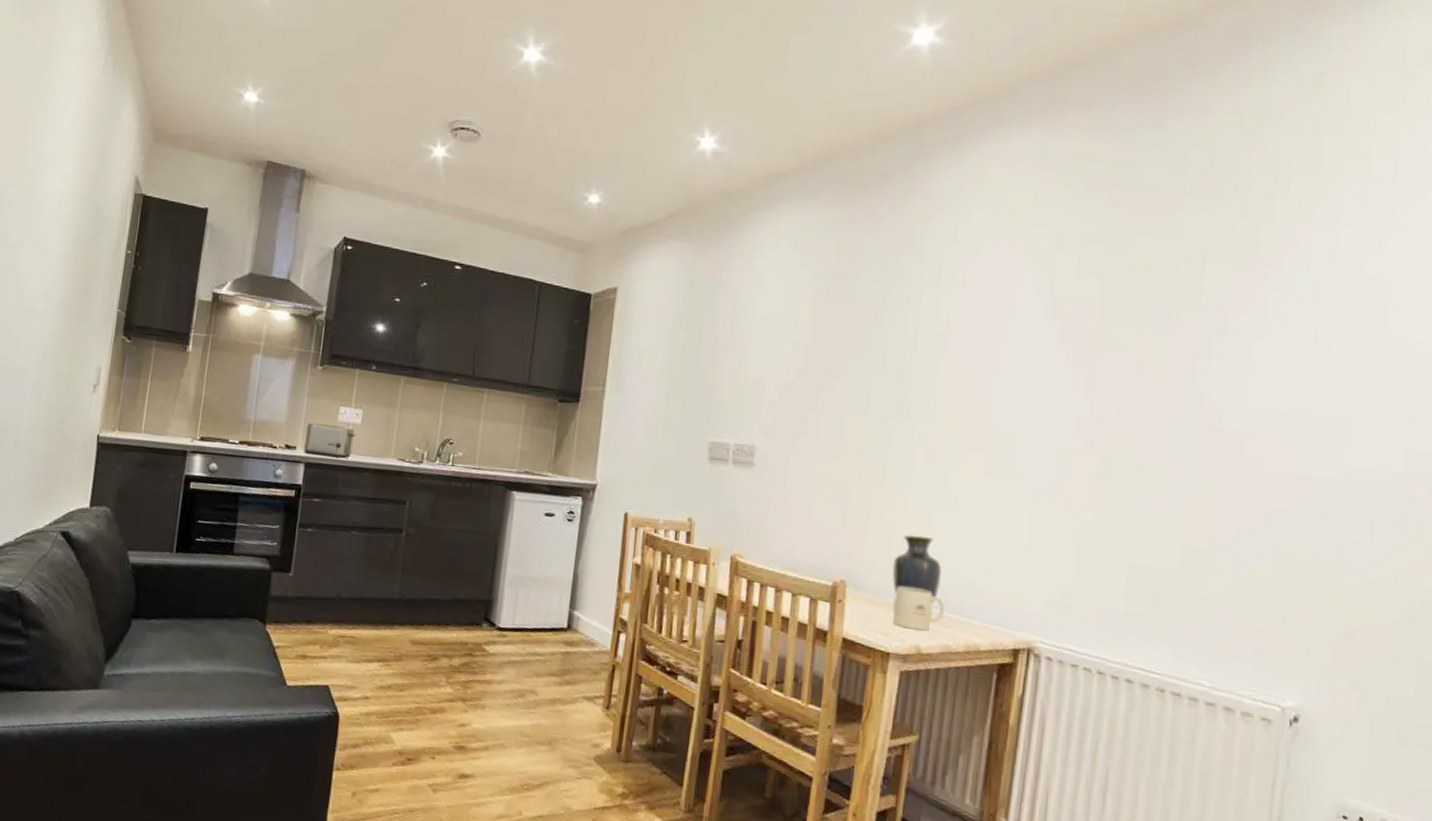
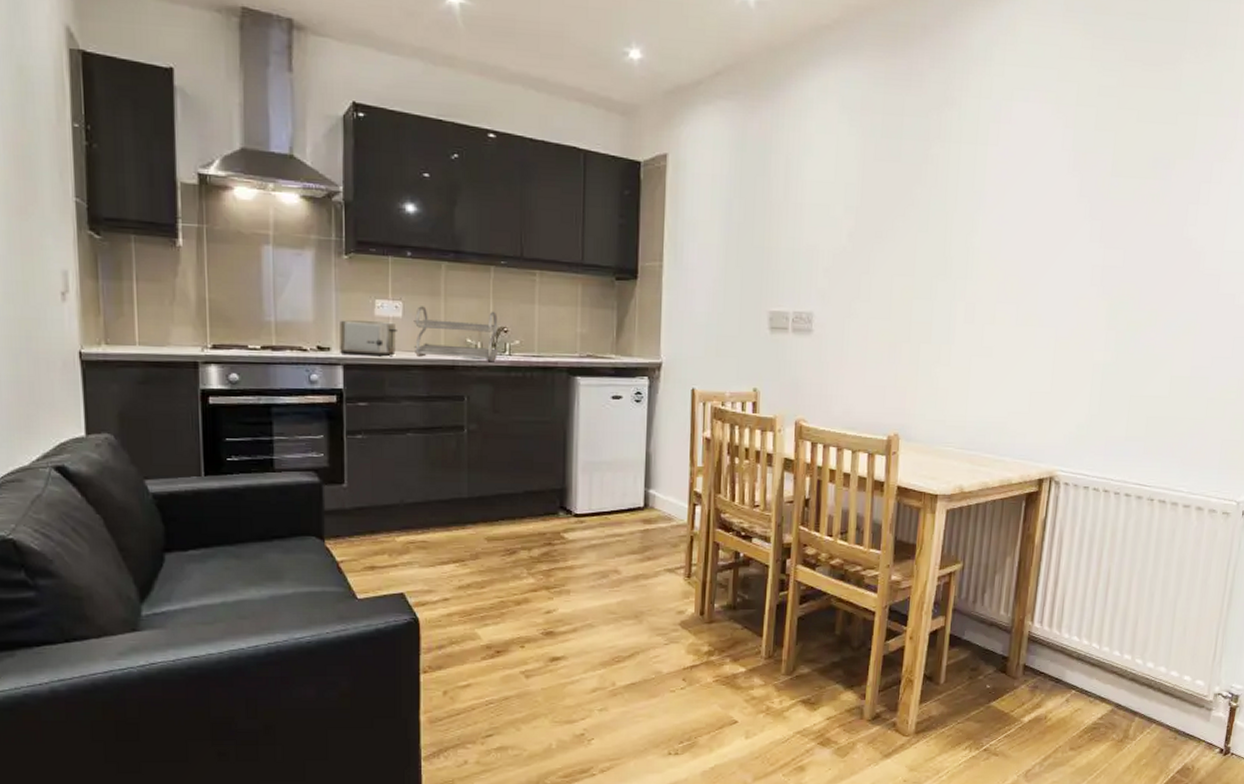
dish rack: none [367,415,446,471] -> present [413,306,499,362]
vase: present [892,534,941,604] -> none [938,385,980,447]
mug: present [892,586,945,631] -> none [939,433,983,472]

